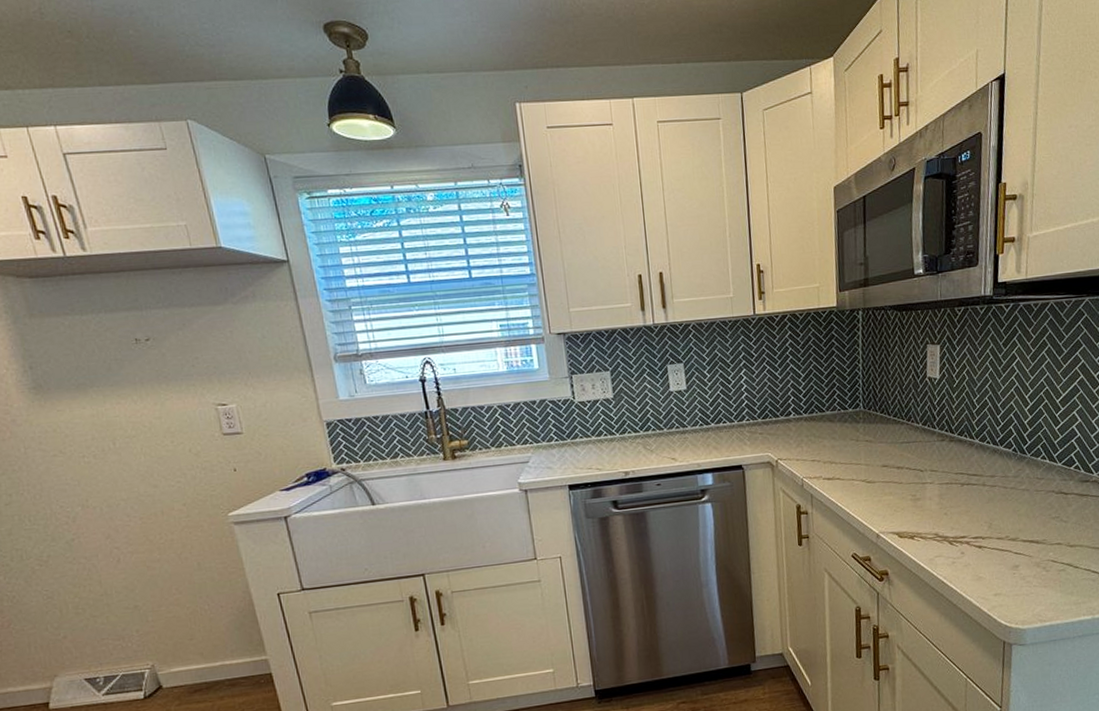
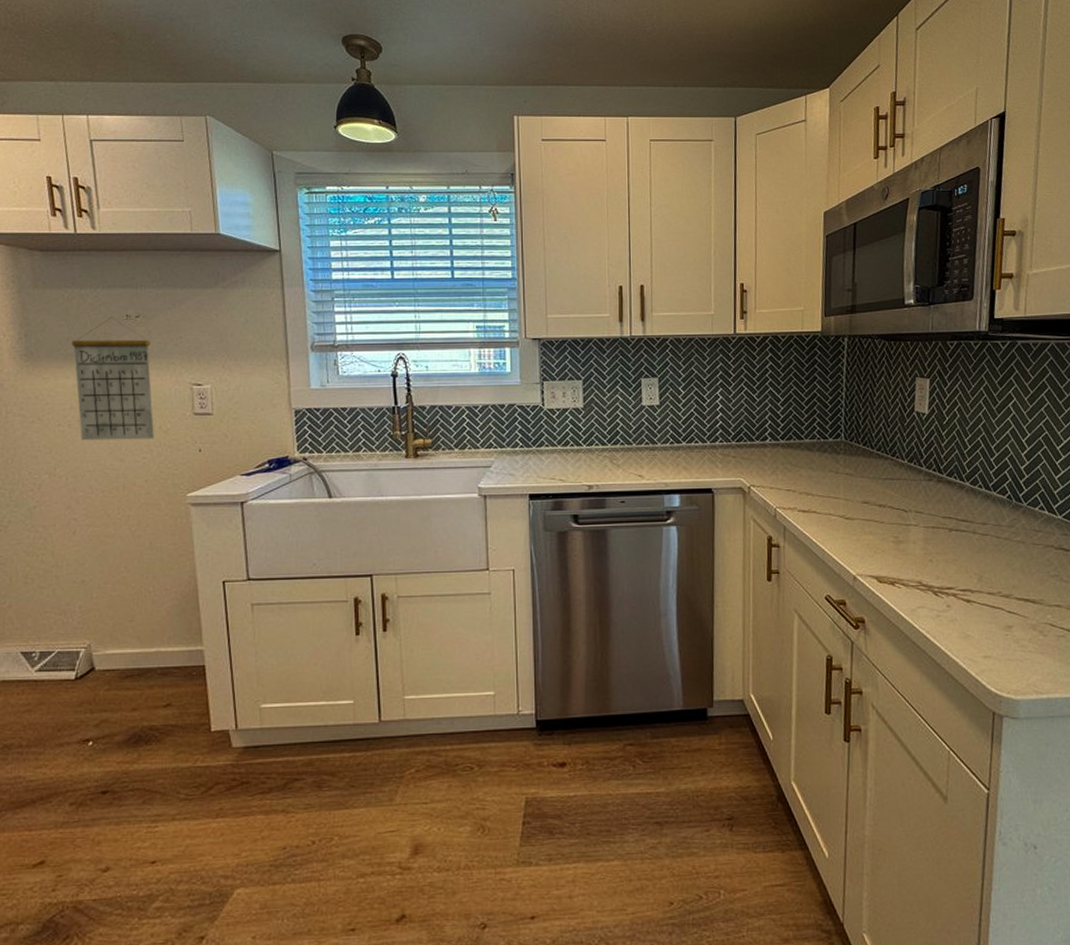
calendar: none [82,342,186,470] -> present [72,317,155,441]

